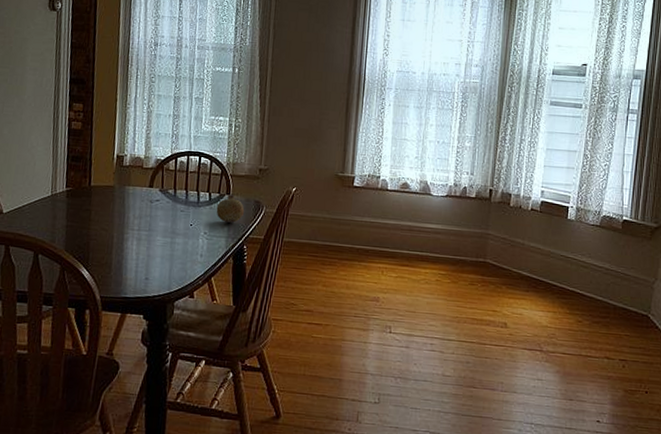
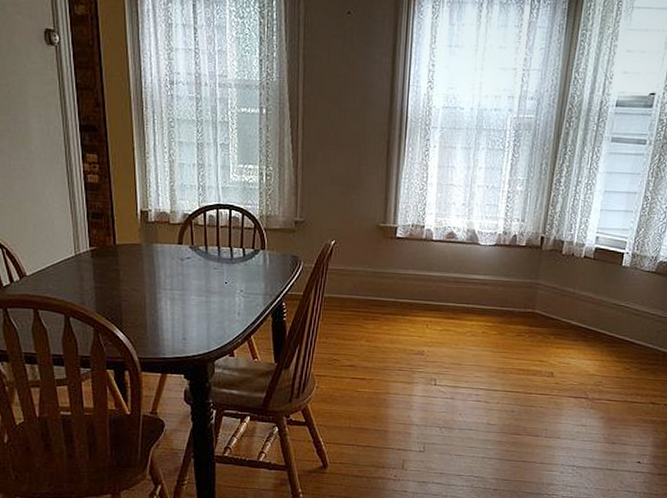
fruit: present [216,194,245,223] -> none [251,250,282,279]

